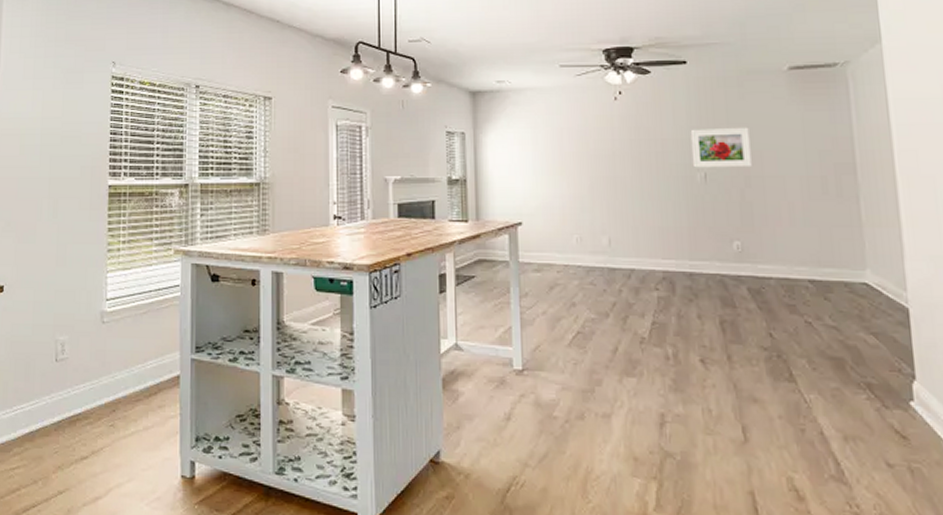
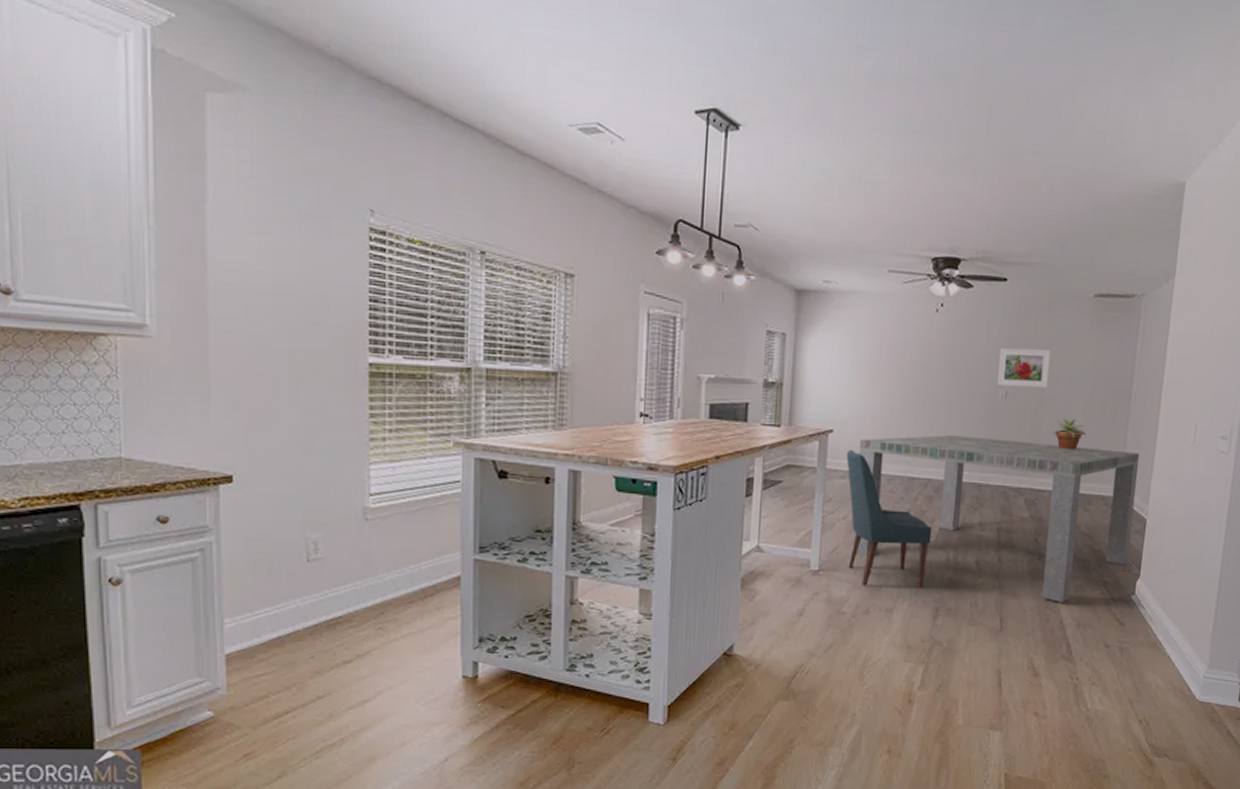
chair: none [538,241,644,390] -> present [846,449,932,588]
dining table: none [552,221,895,409] -> present [853,434,1139,603]
potted plant: none [769,198,809,232] -> present [1054,418,1087,450]

